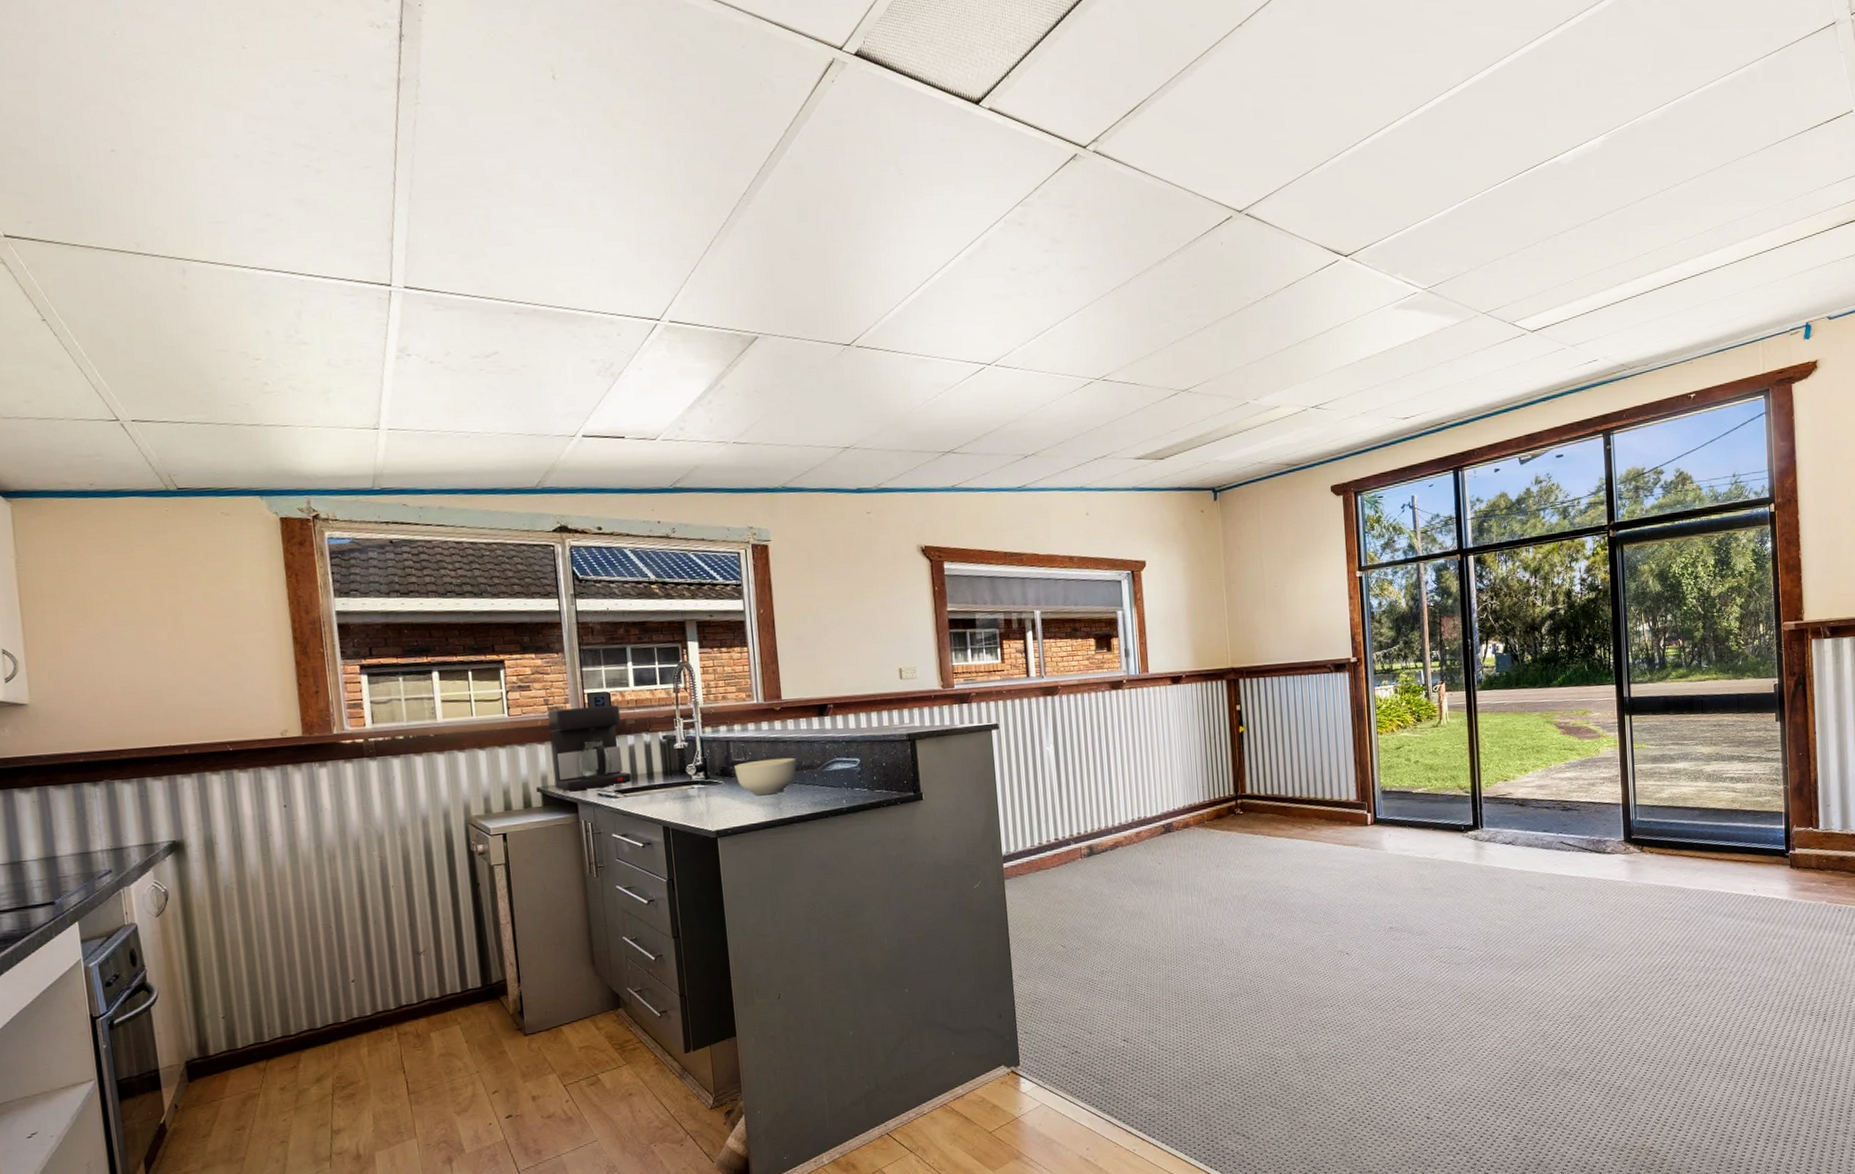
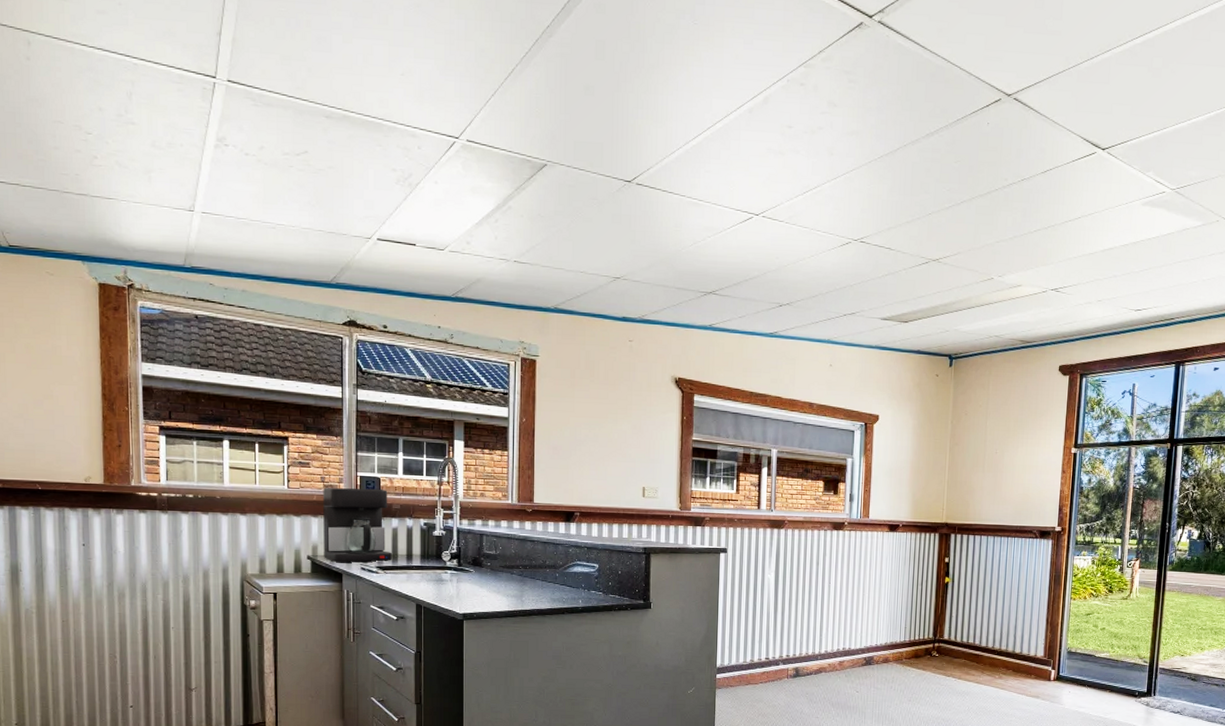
bowl: present [733,757,797,796] -> none [484,555,542,587]

